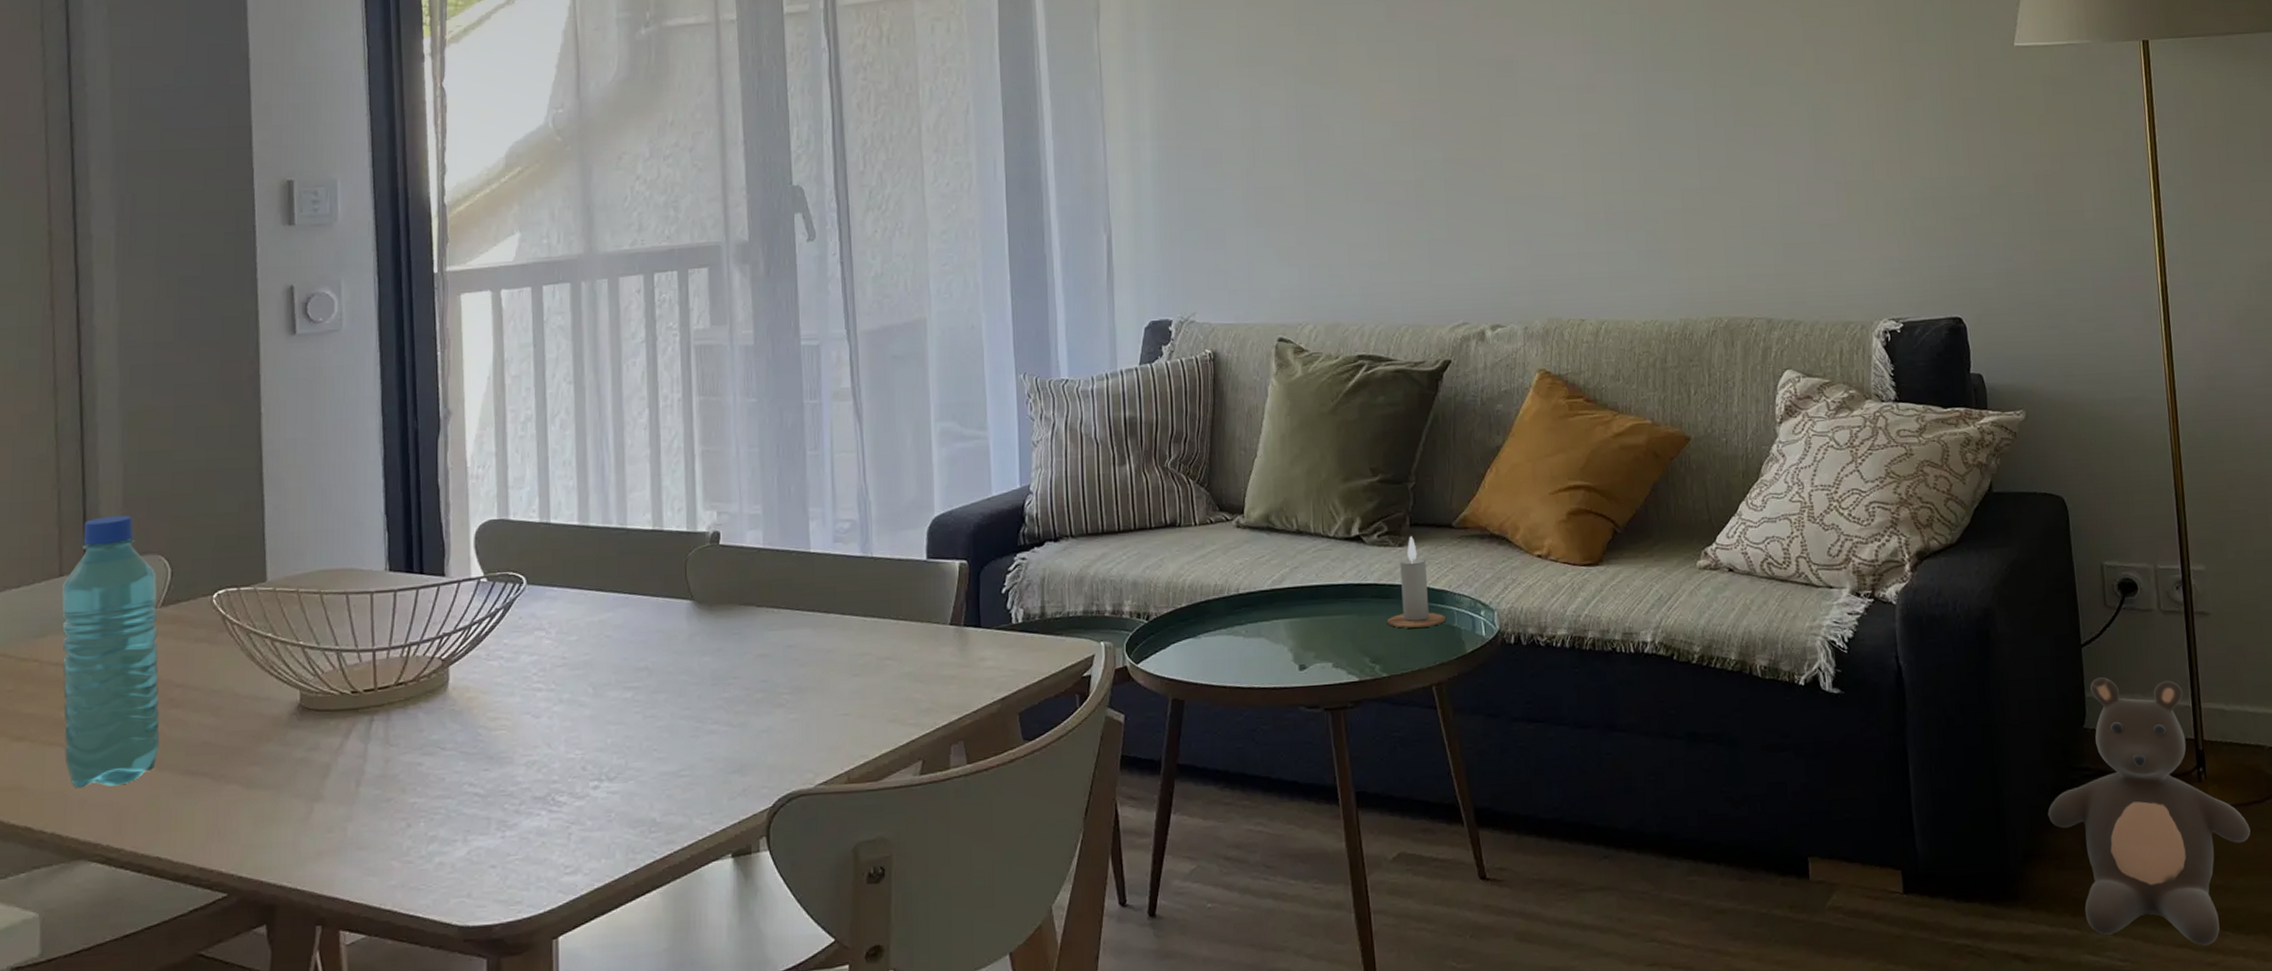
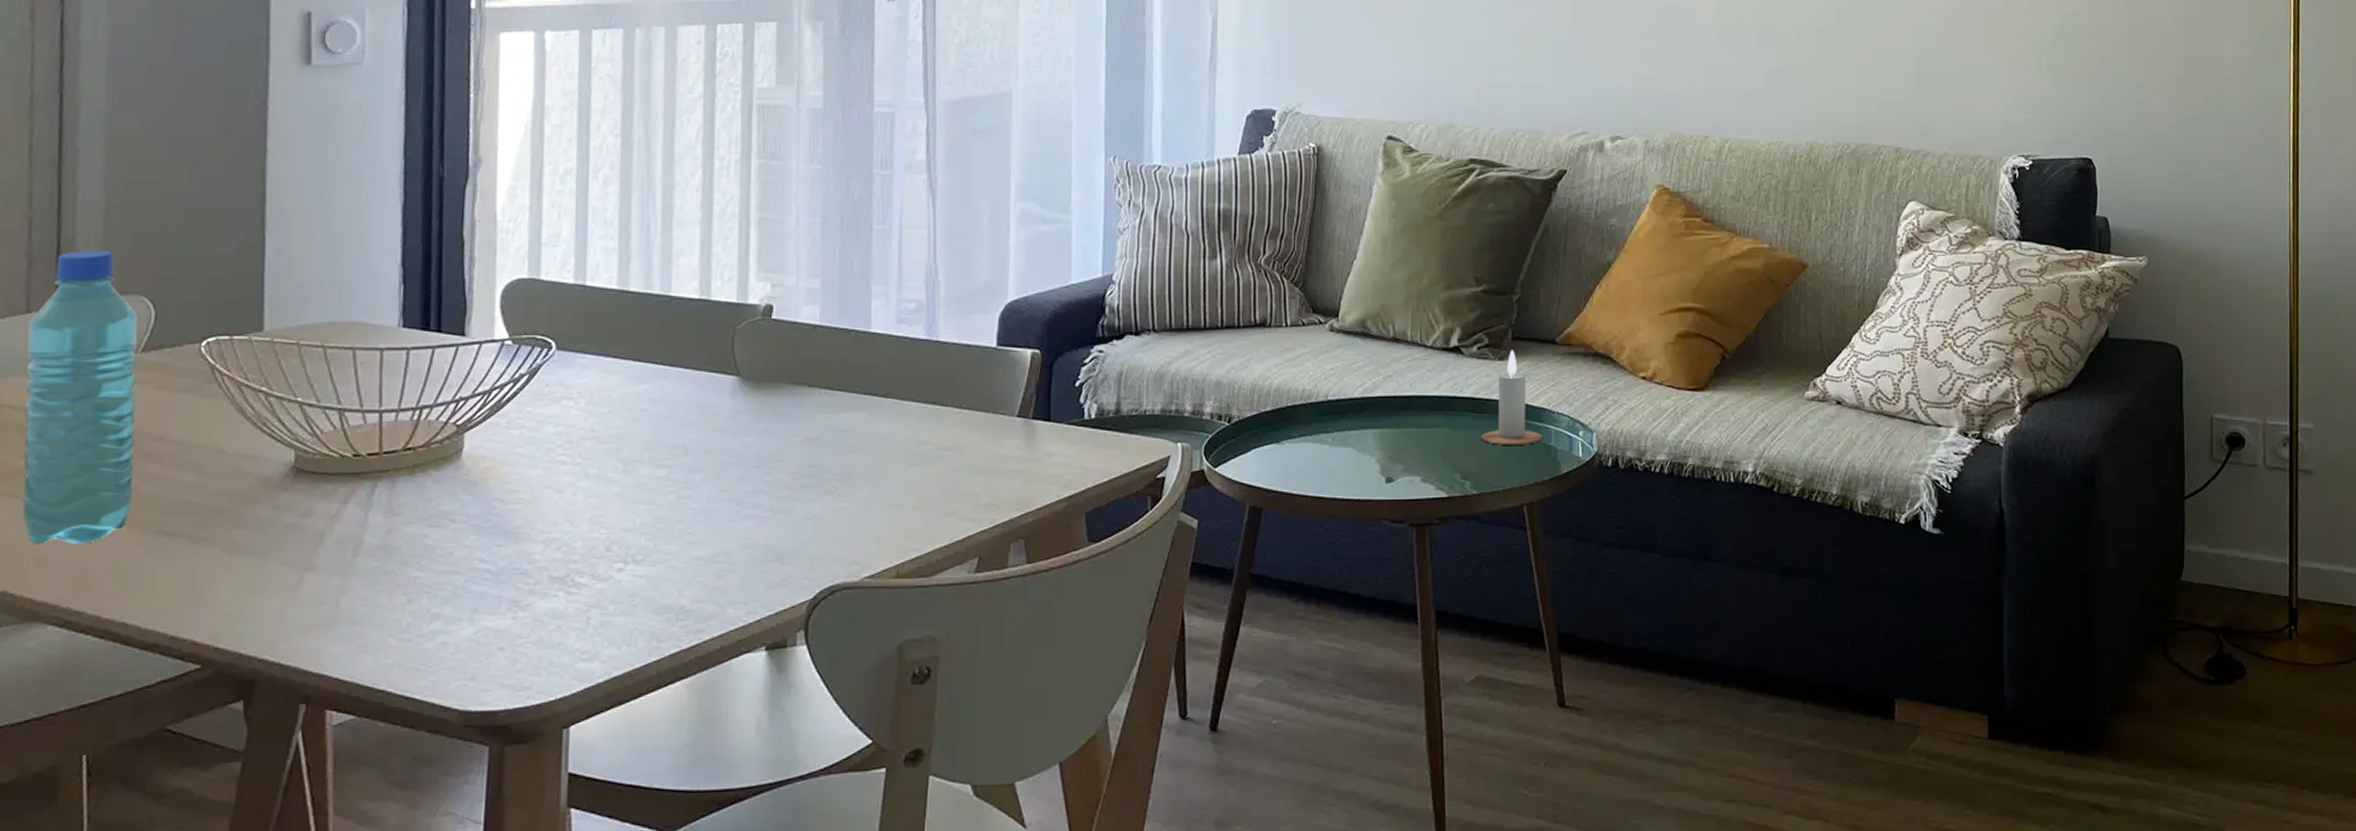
teddy bear: present [2048,677,2251,946] -> none [2138,531,2336,803]

